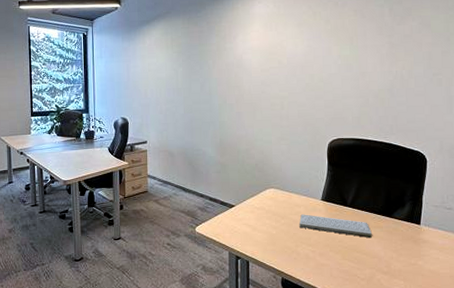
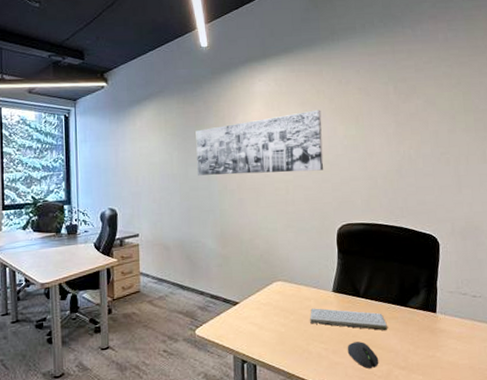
wall art: none [199,31,318,90] -> present [195,110,324,176]
computer mouse: none [333,247,363,271] -> present [347,341,379,369]

